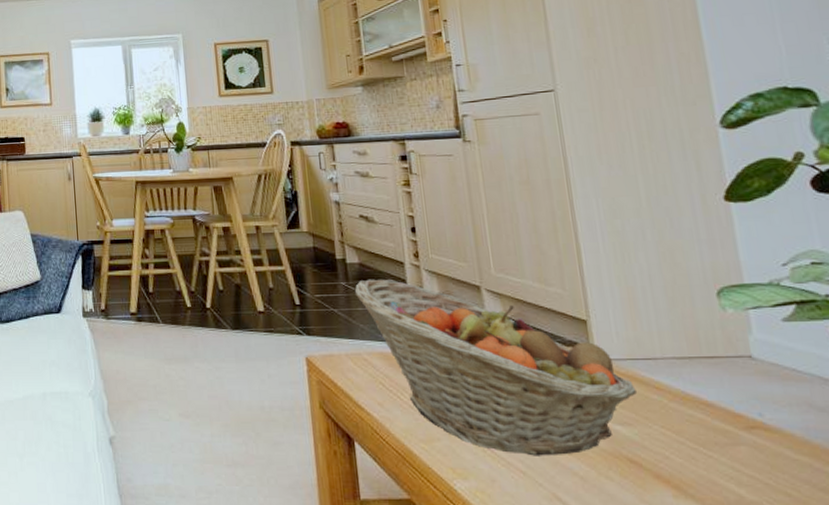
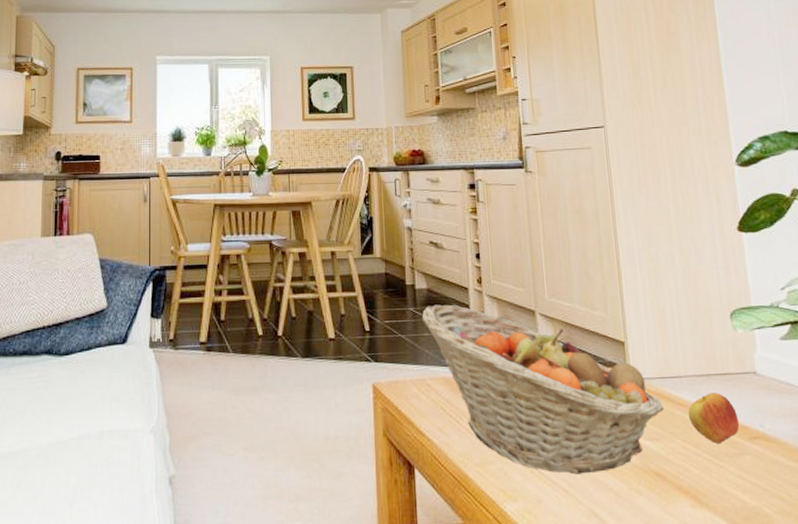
apple: none [666,377,732,432] -> present [688,393,740,444]

